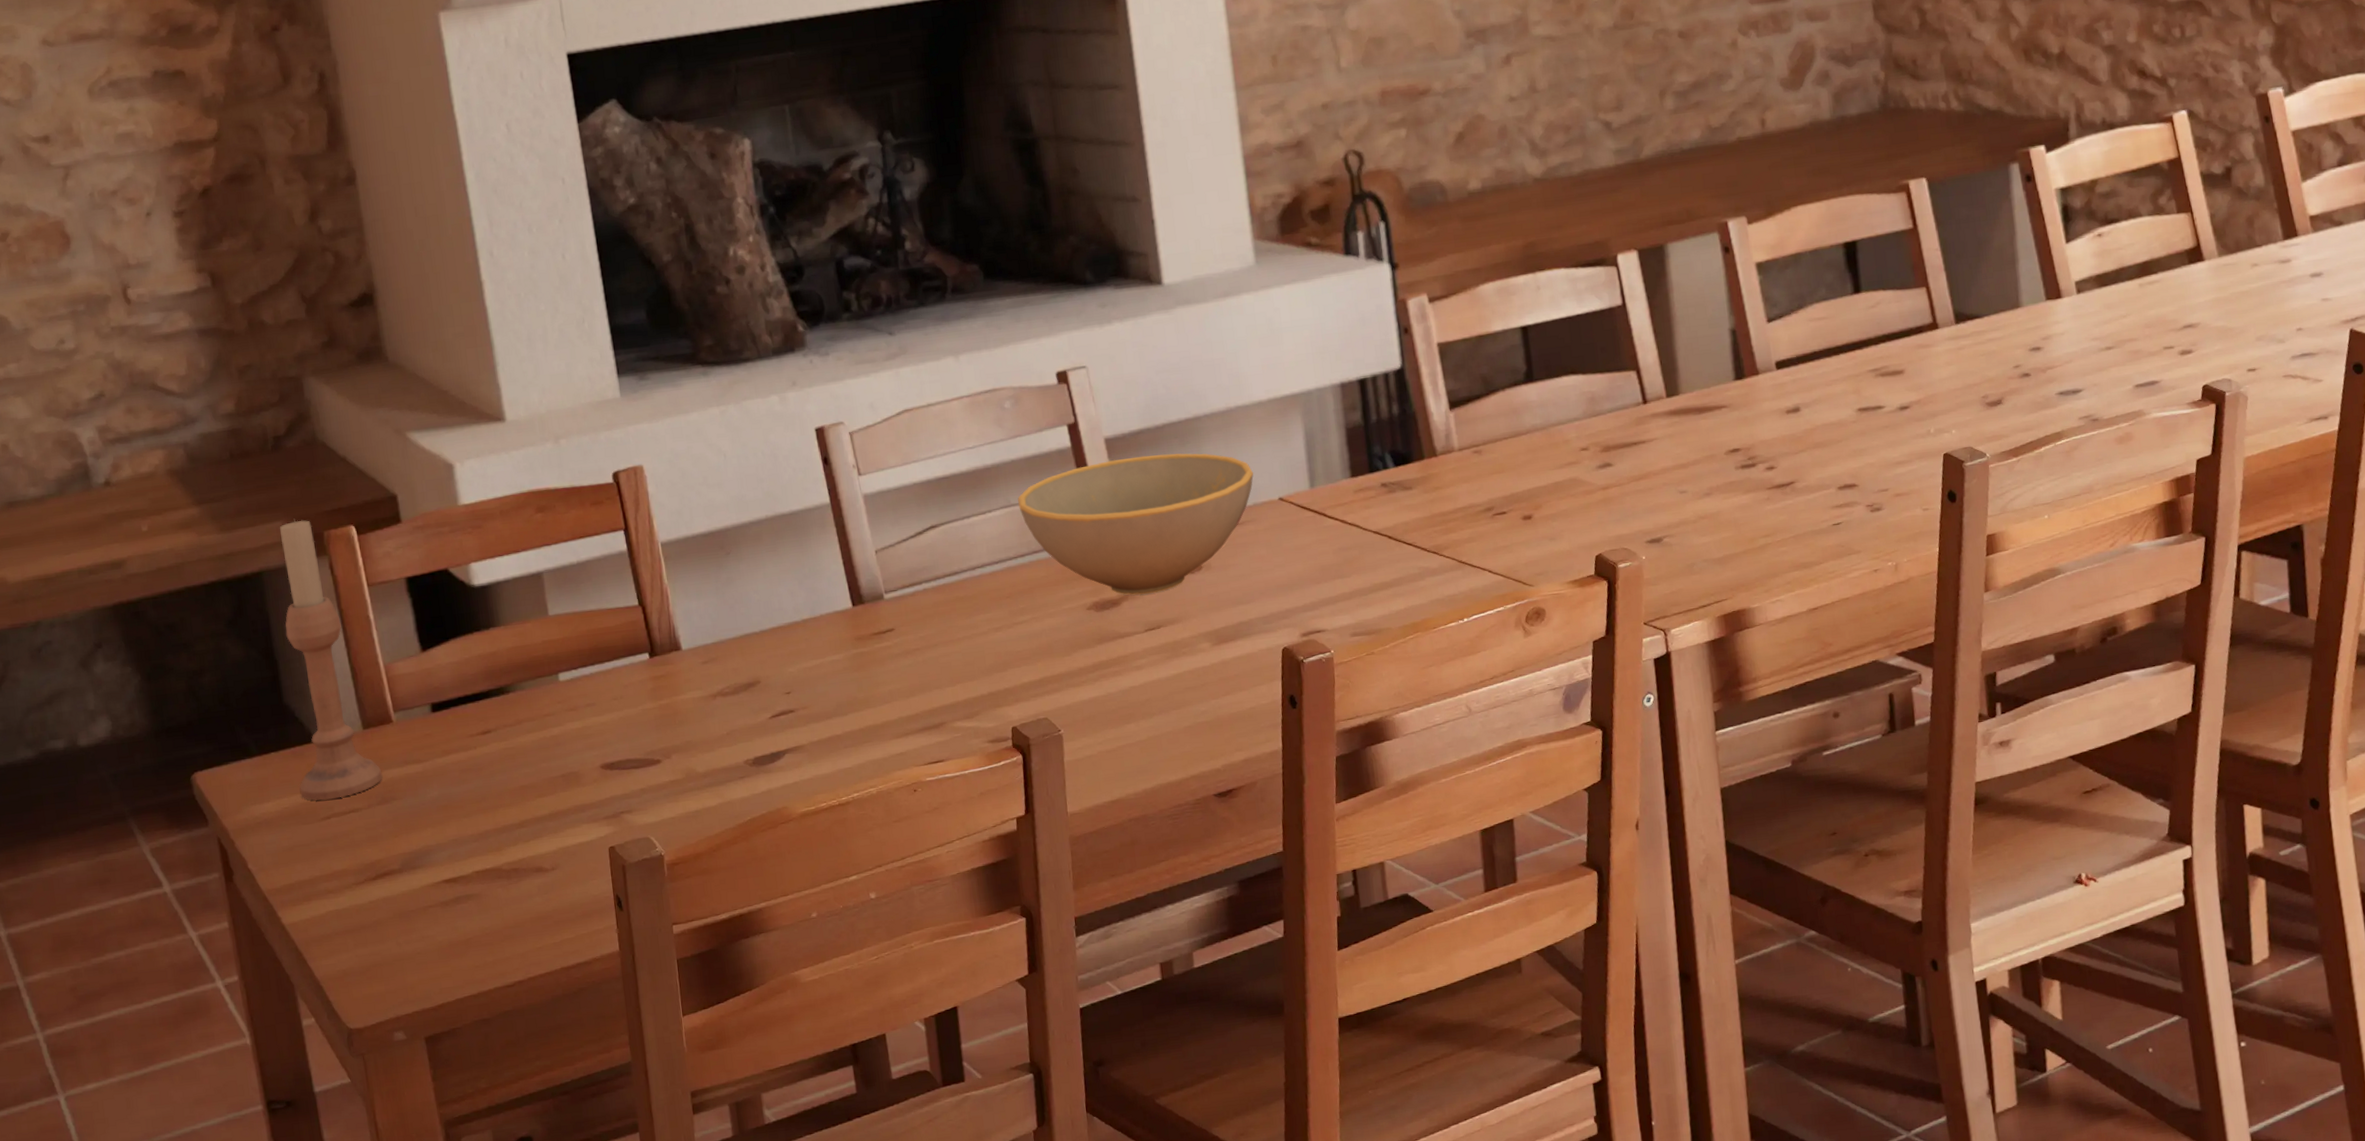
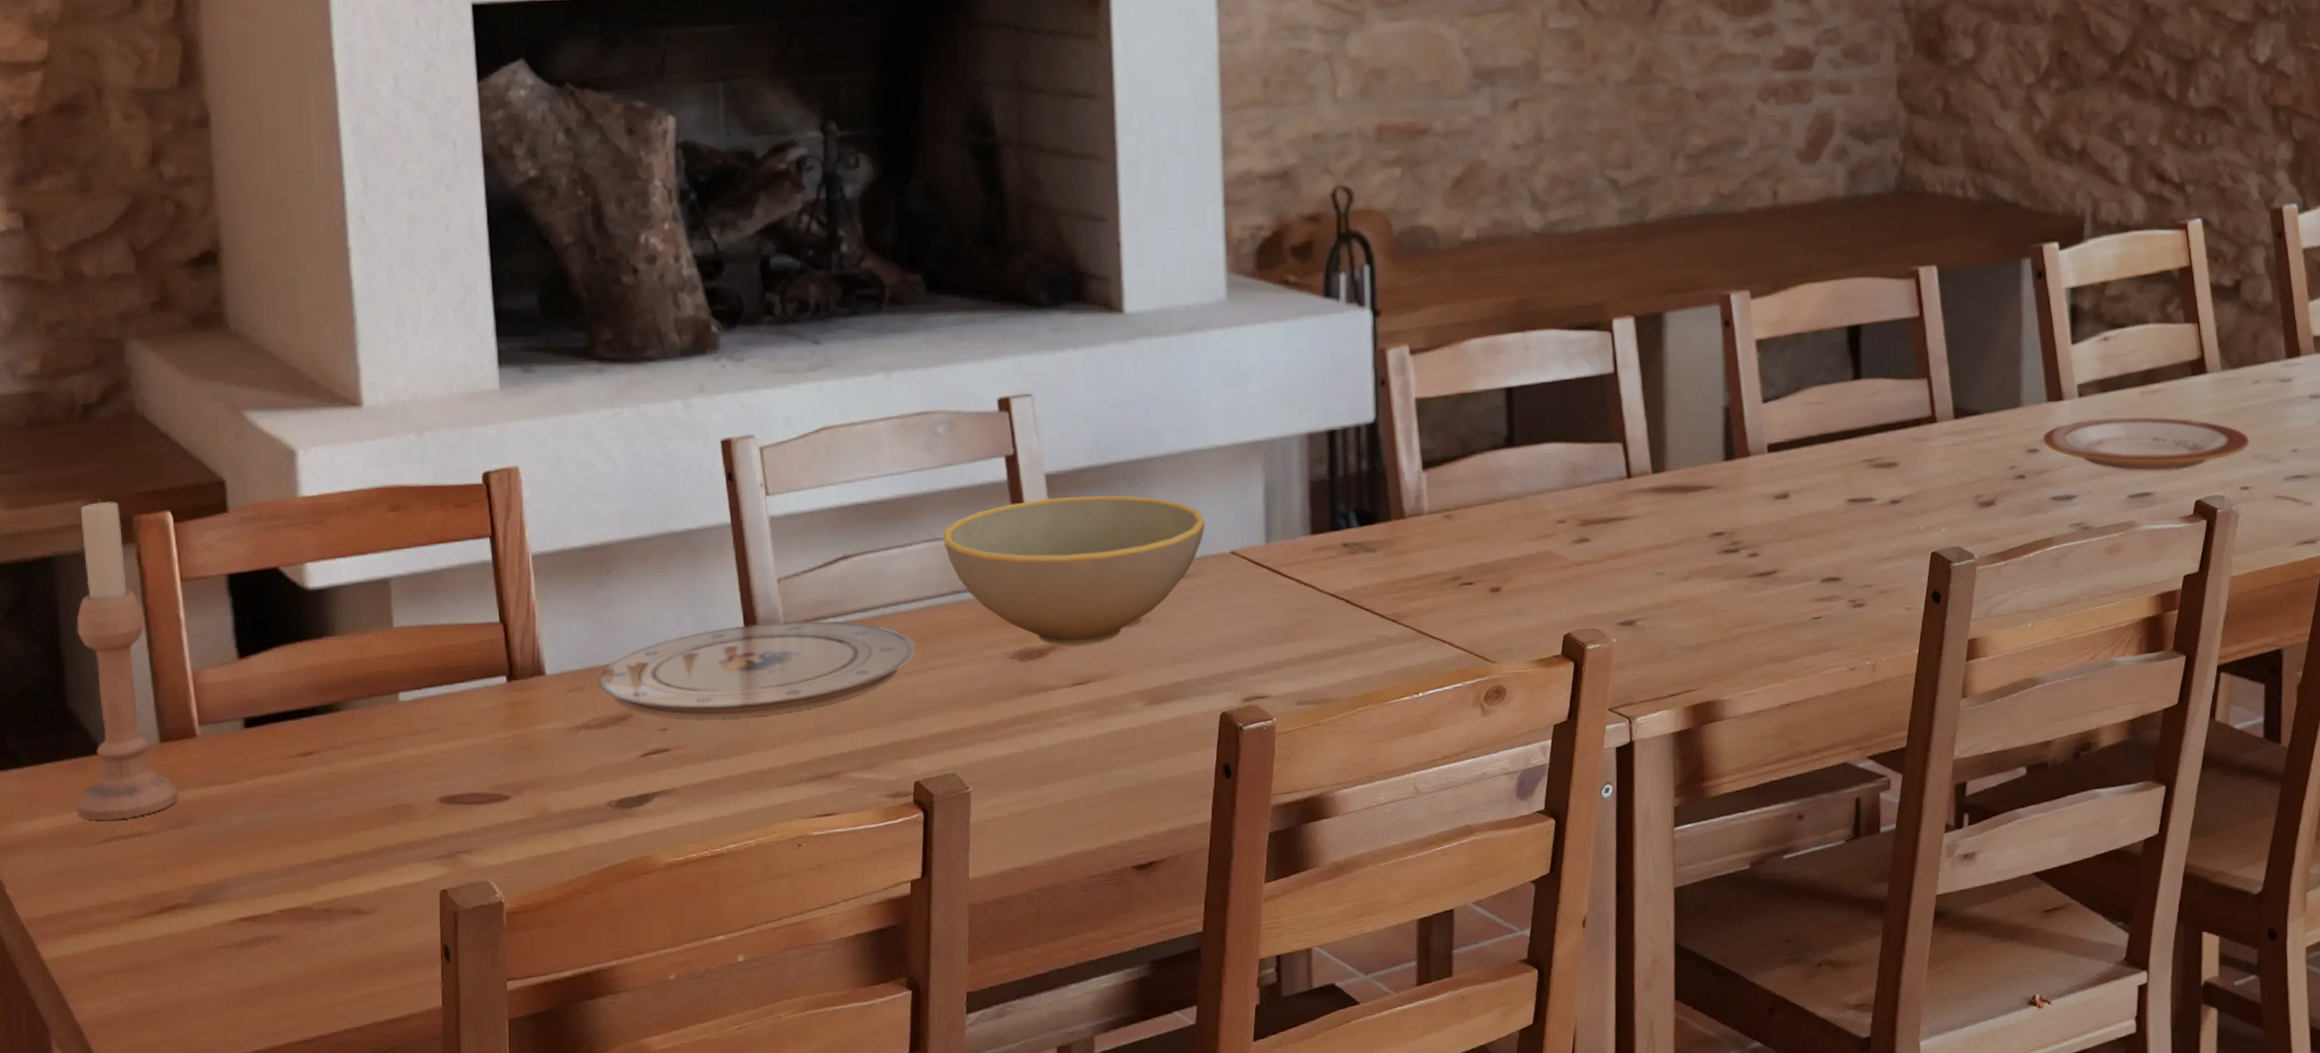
plate: none [727,585,1003,683] -> present [598,620,916,720]
plate: none [2044,306,2253,361] -> present [2042,416,2249,471]

